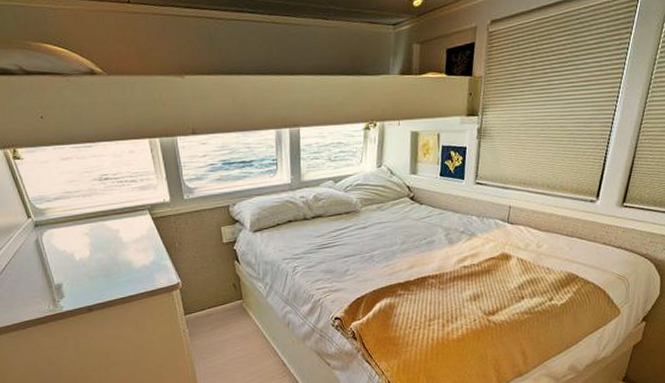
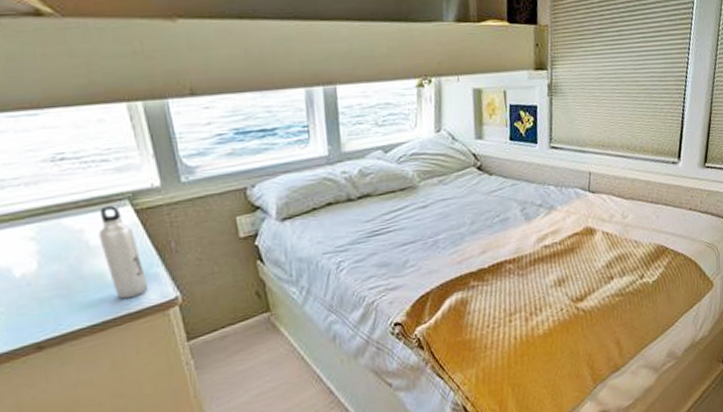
water bottle: none [128,213,160,281] -> present [98,205,149,299]

